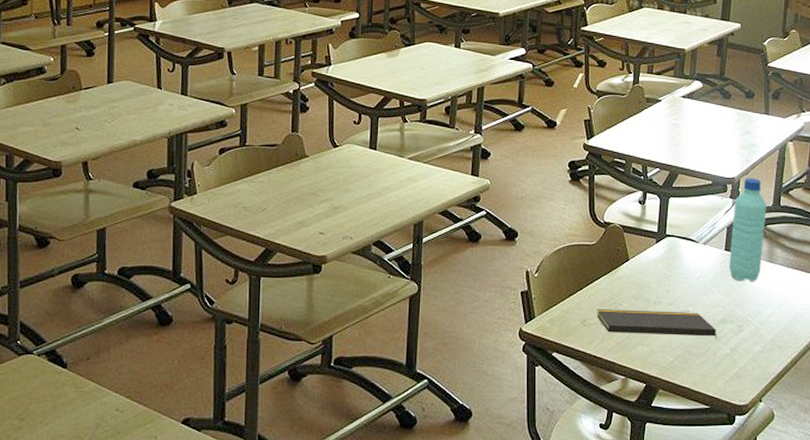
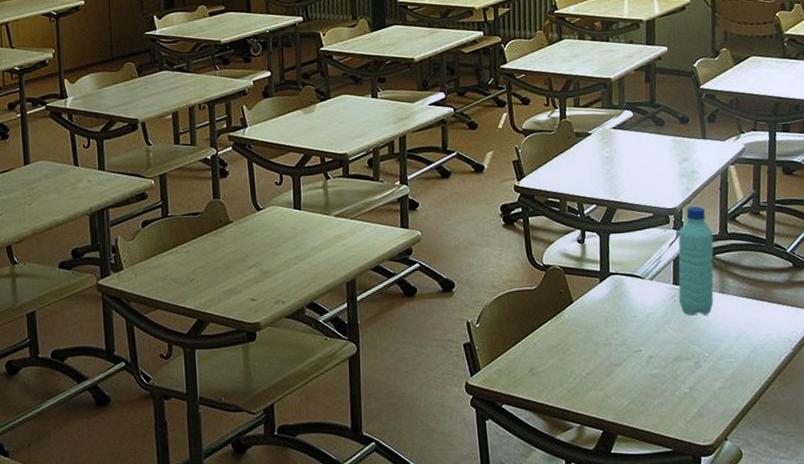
notepad: present [597,309,717,339] -> none [544,351,674,380]

